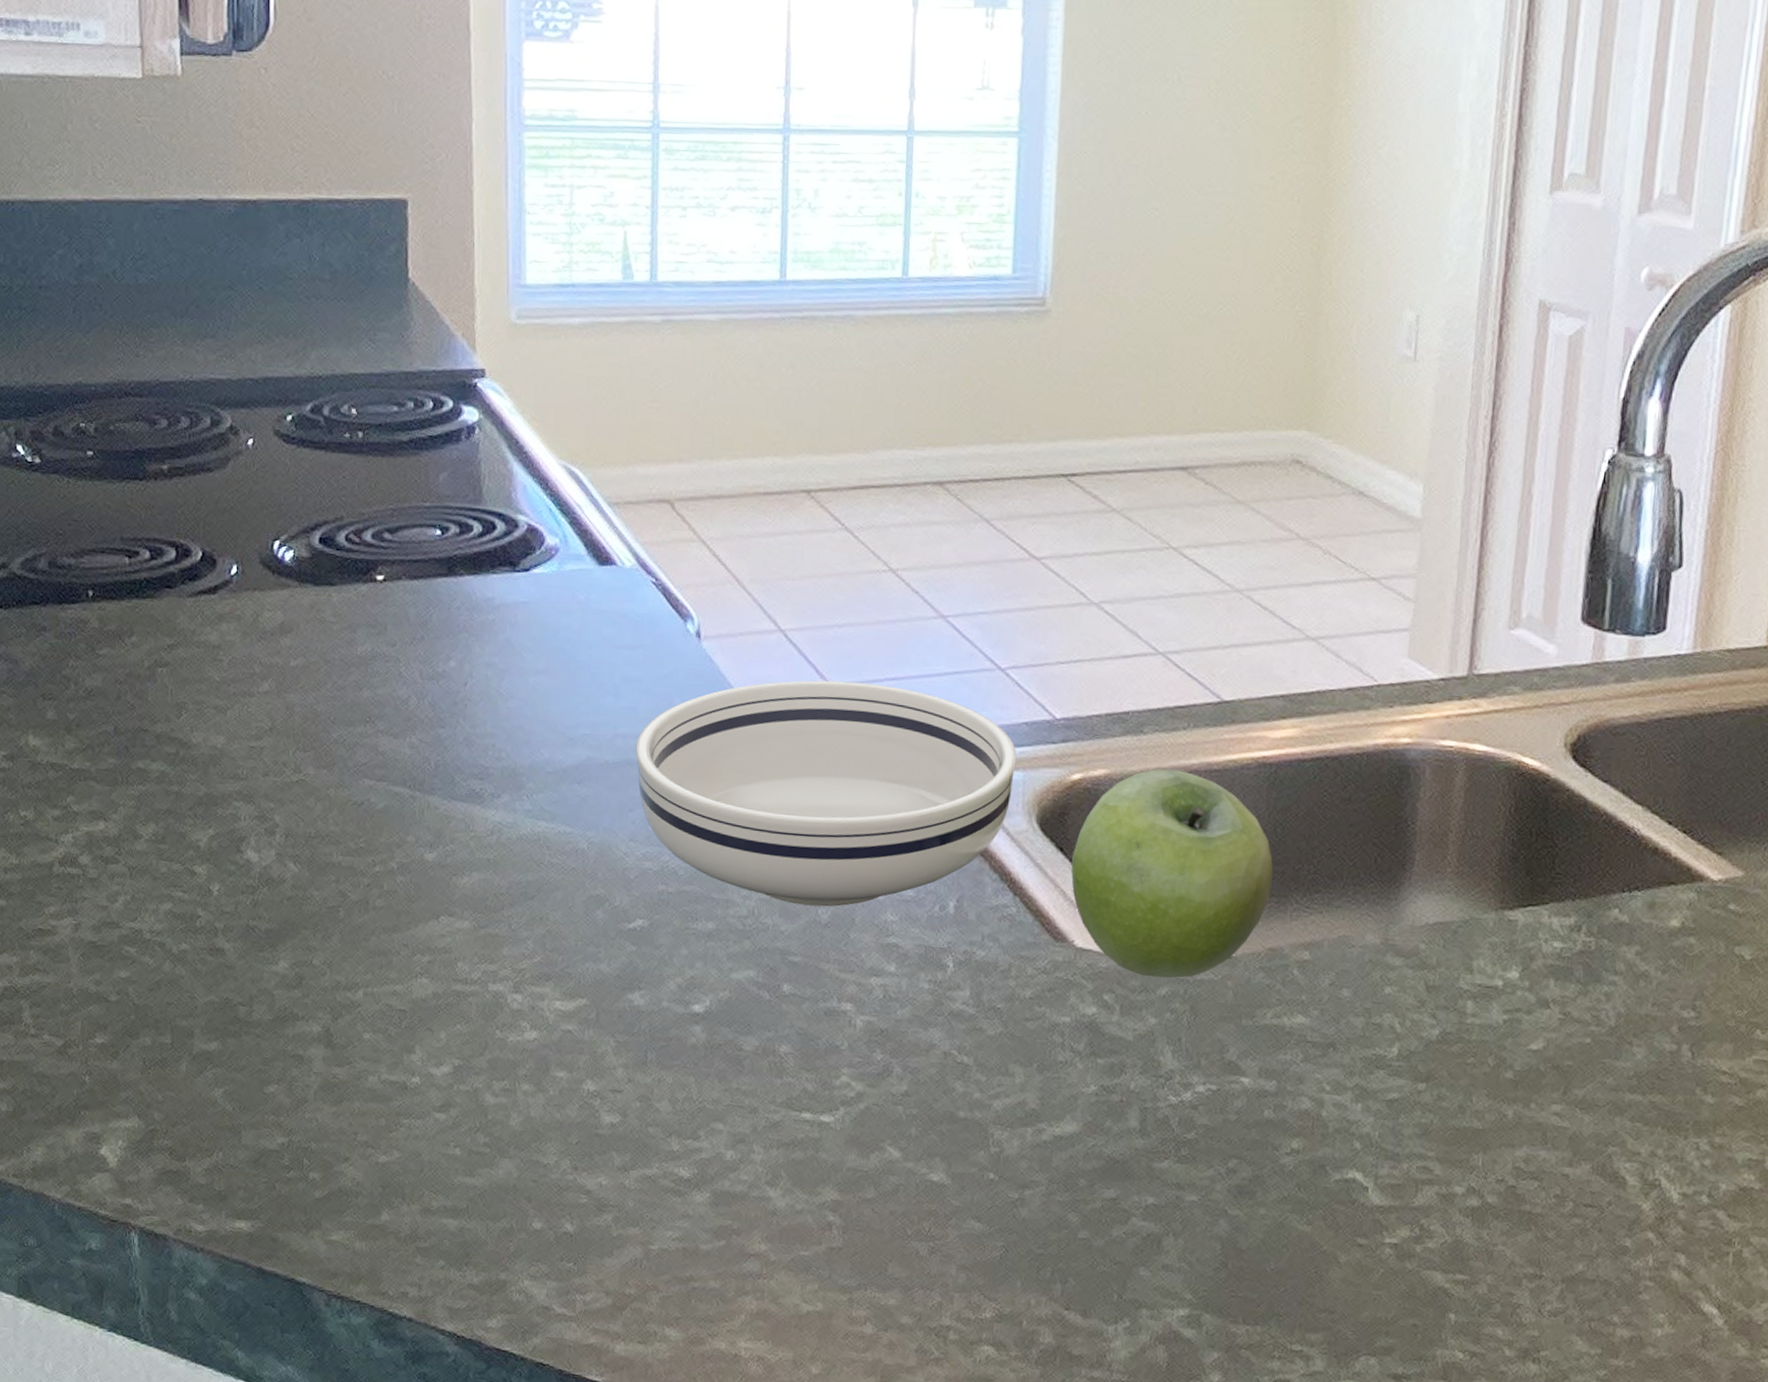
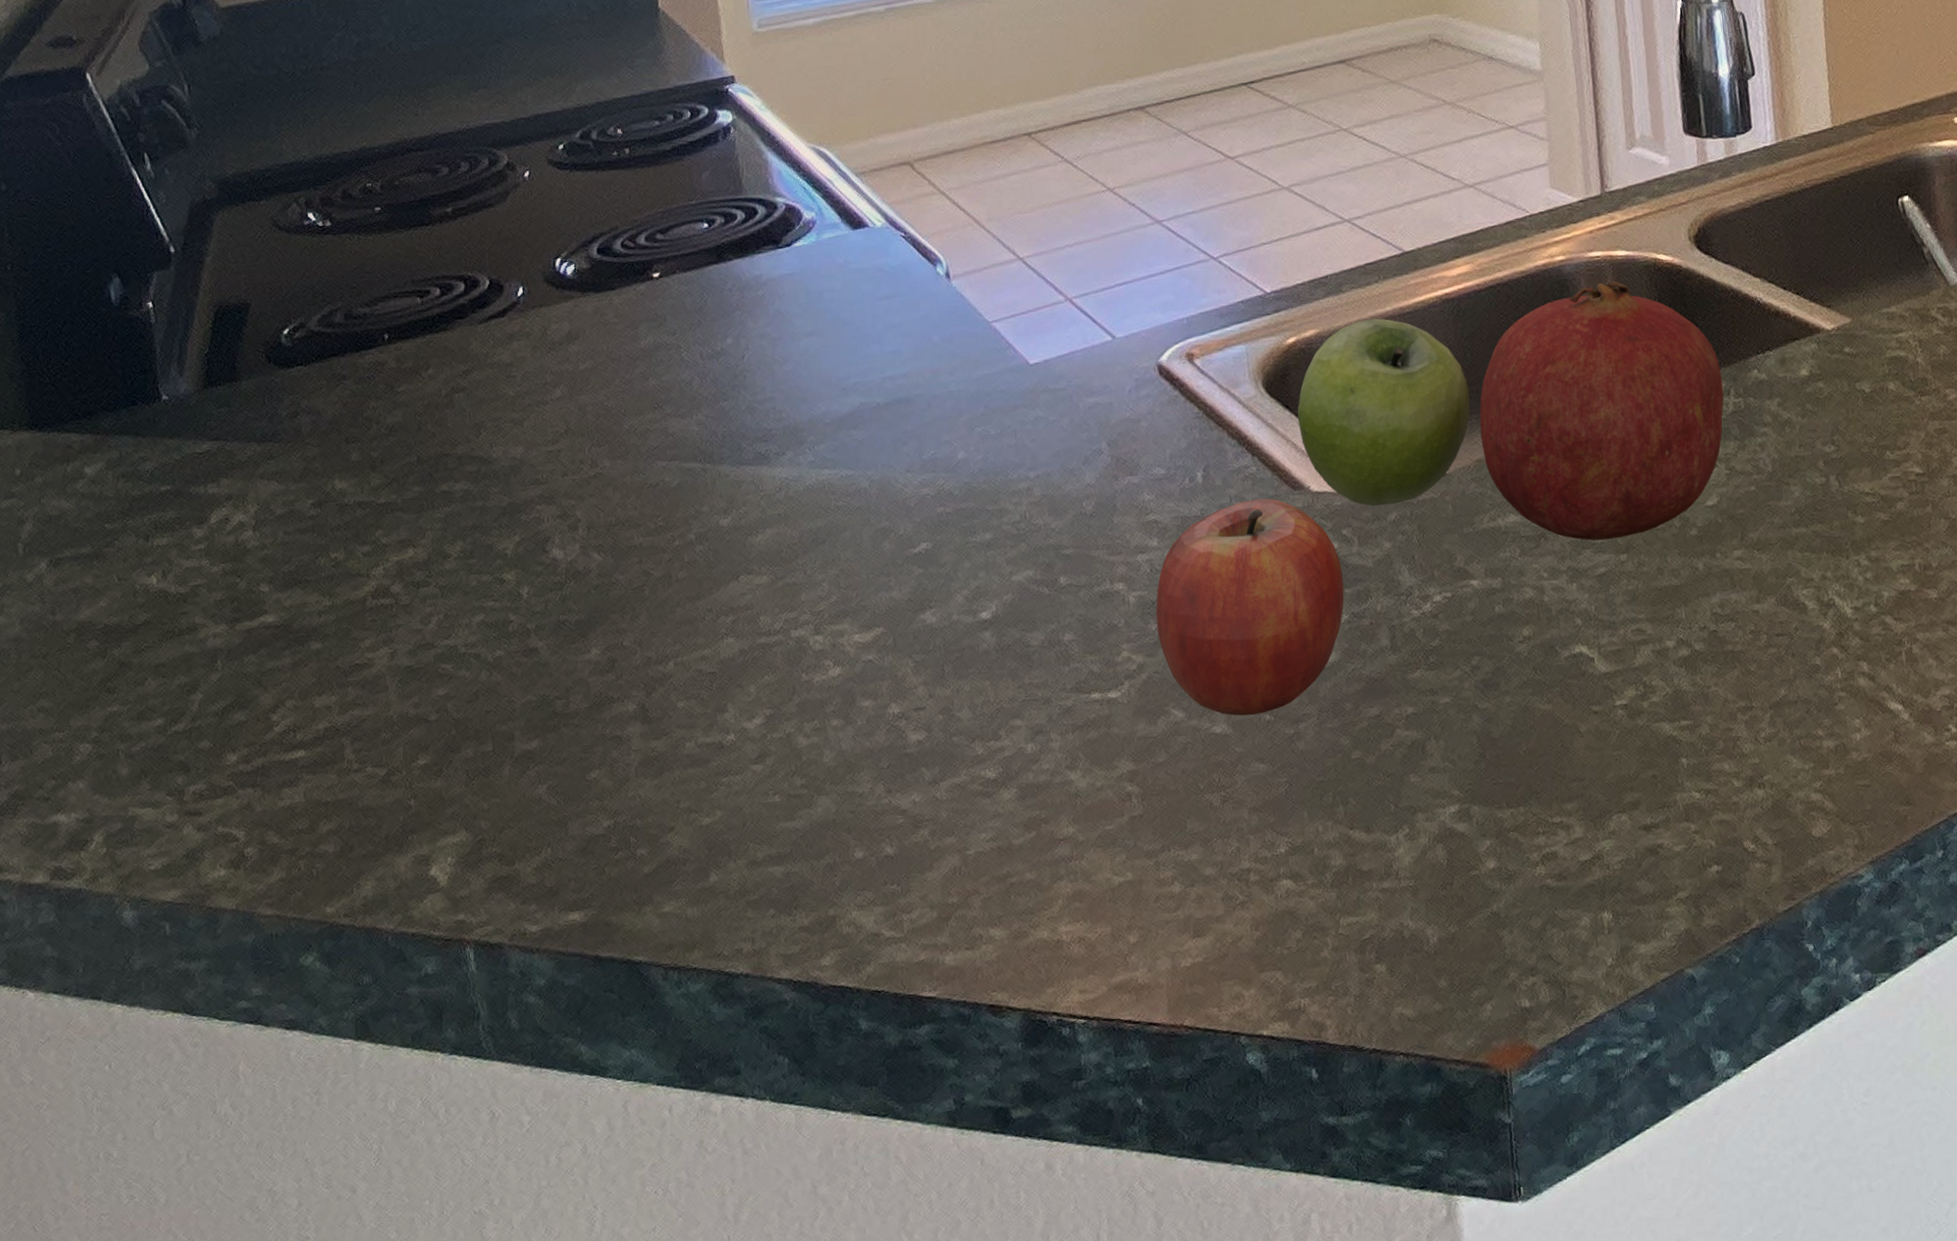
bowl: present [635,680,1017,907] -> none [902,290,1239,502]
fruit: none [882,942,1097,1171] -> present [1155,498,1345,716]
fruit: none [1278,777,1575,1065] -> present [1479,281,1724,541]

